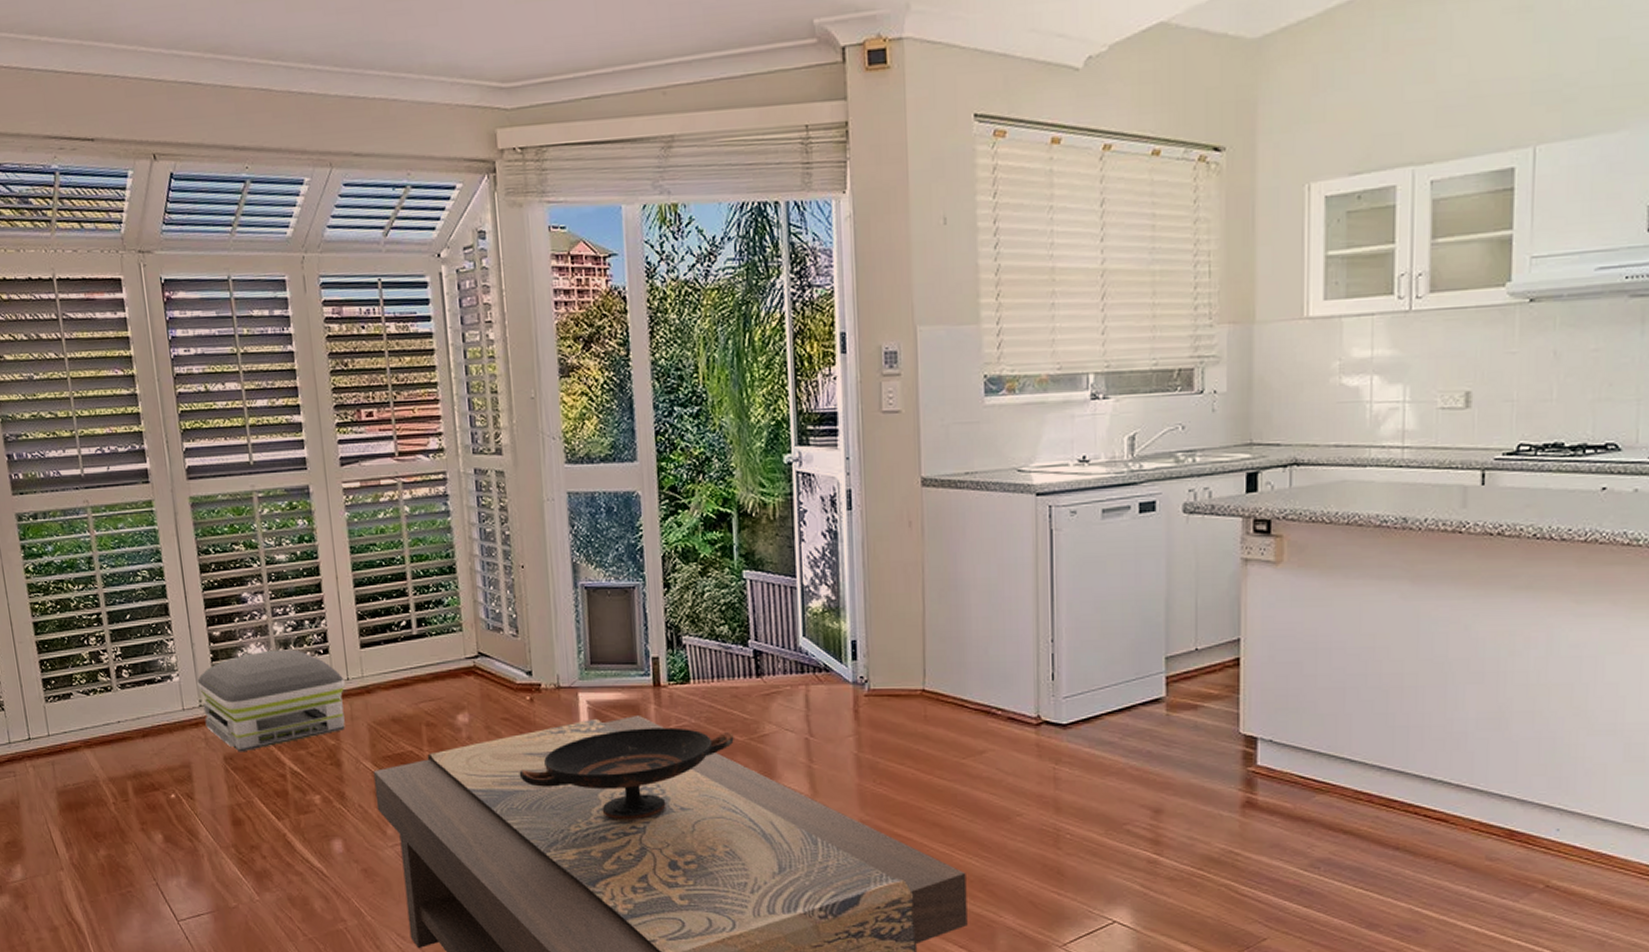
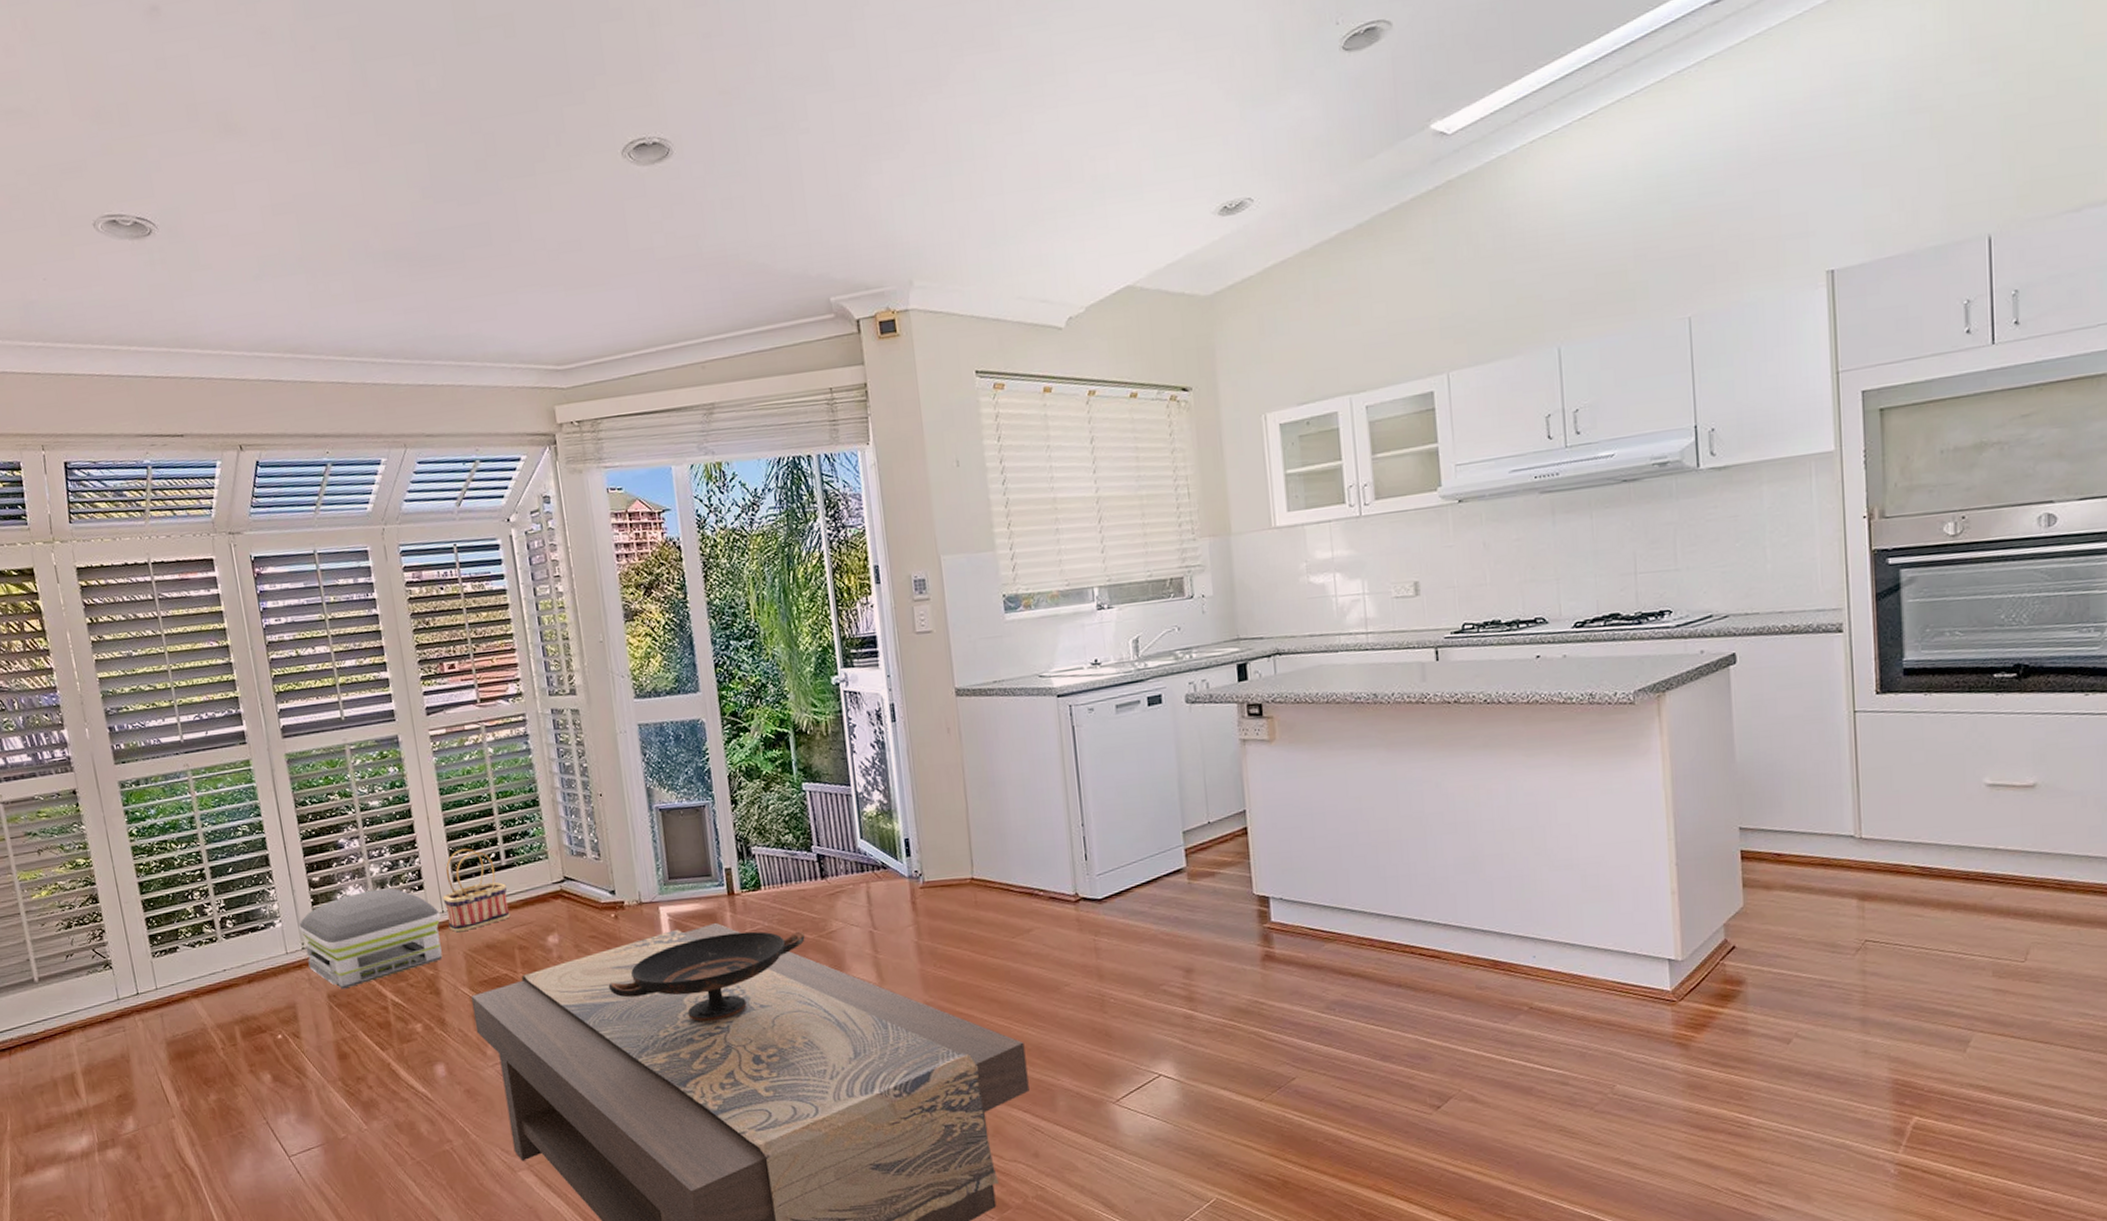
basket: none [348,613,419,703] -> present [443,848,510,933]

